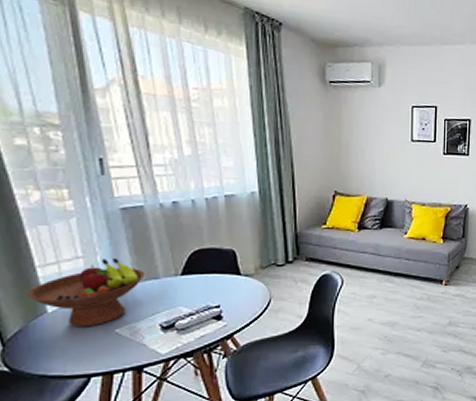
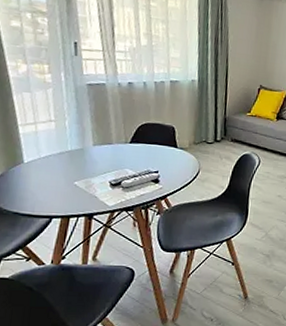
fruit bowl: present [27,257,146,328] -> none [9,123,102,178]

